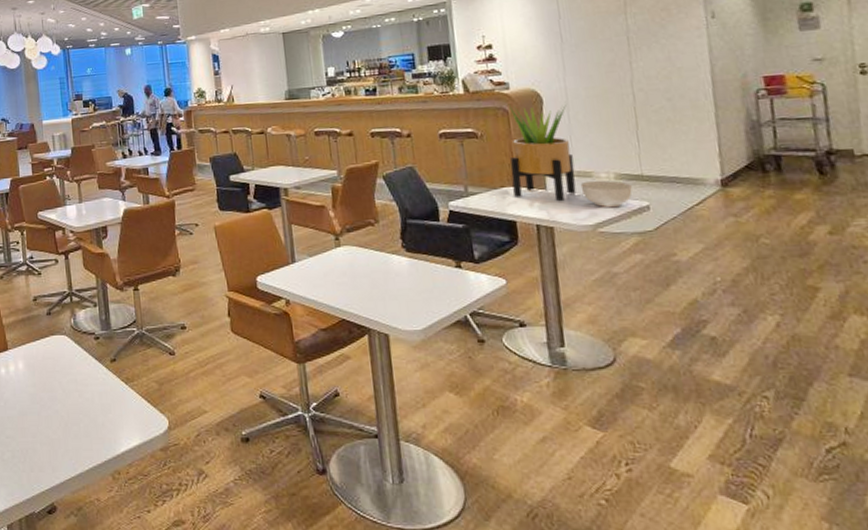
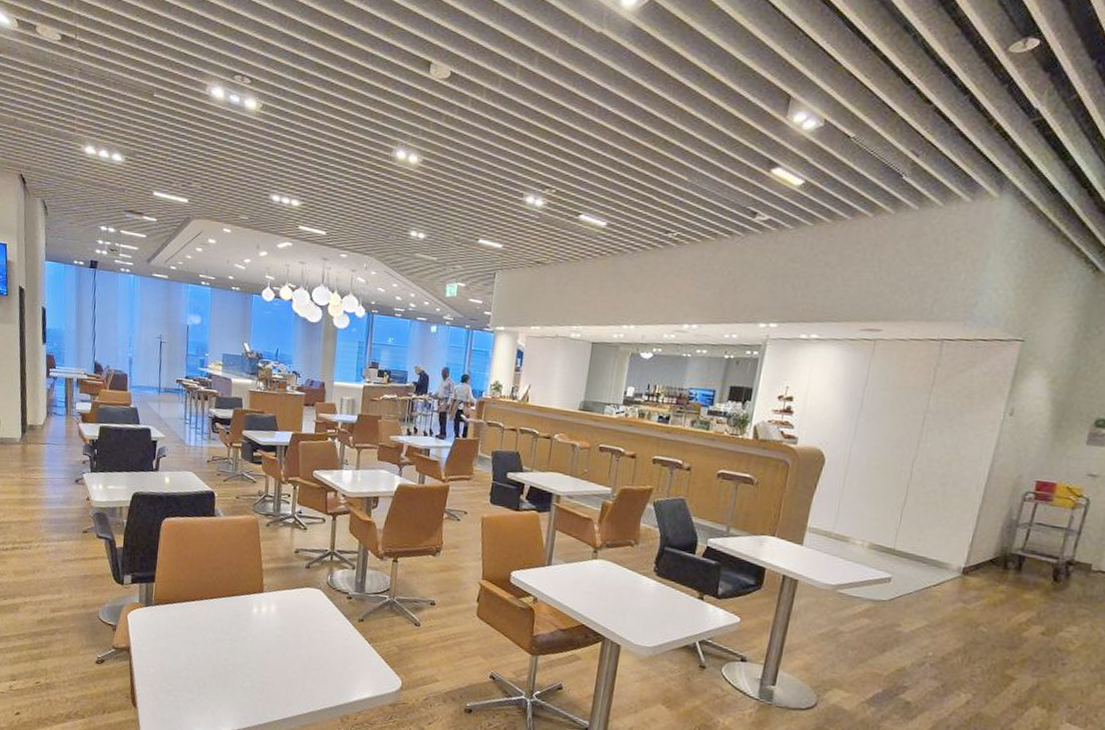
potted plant: present [509,105,577,202] -> none [771,459,846,559]
bowl: present [580,180,632,208] -> none [834,545,881,574]

